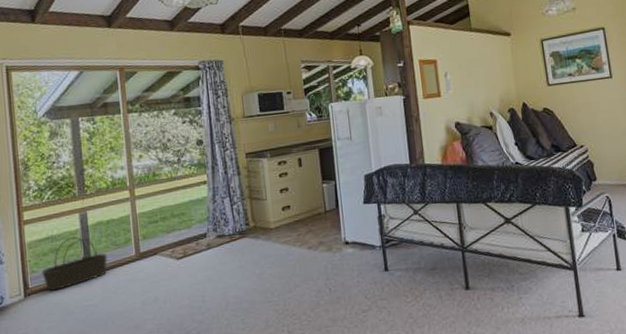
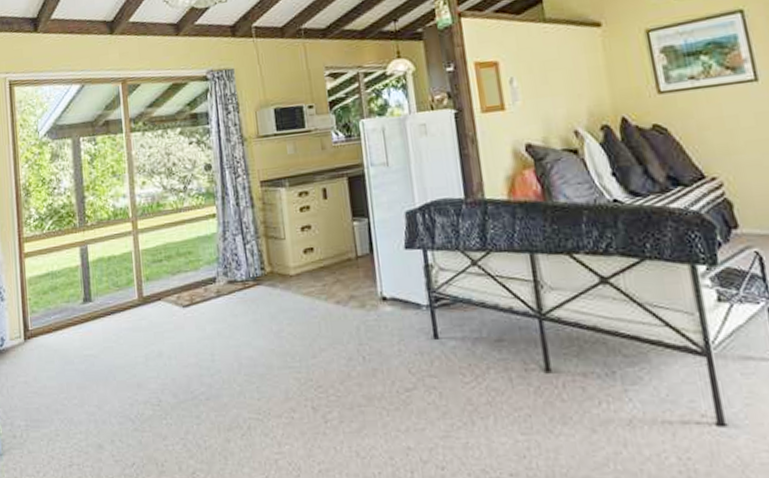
basket: present [41,236,107,291] -> none [41,274,109,335]

